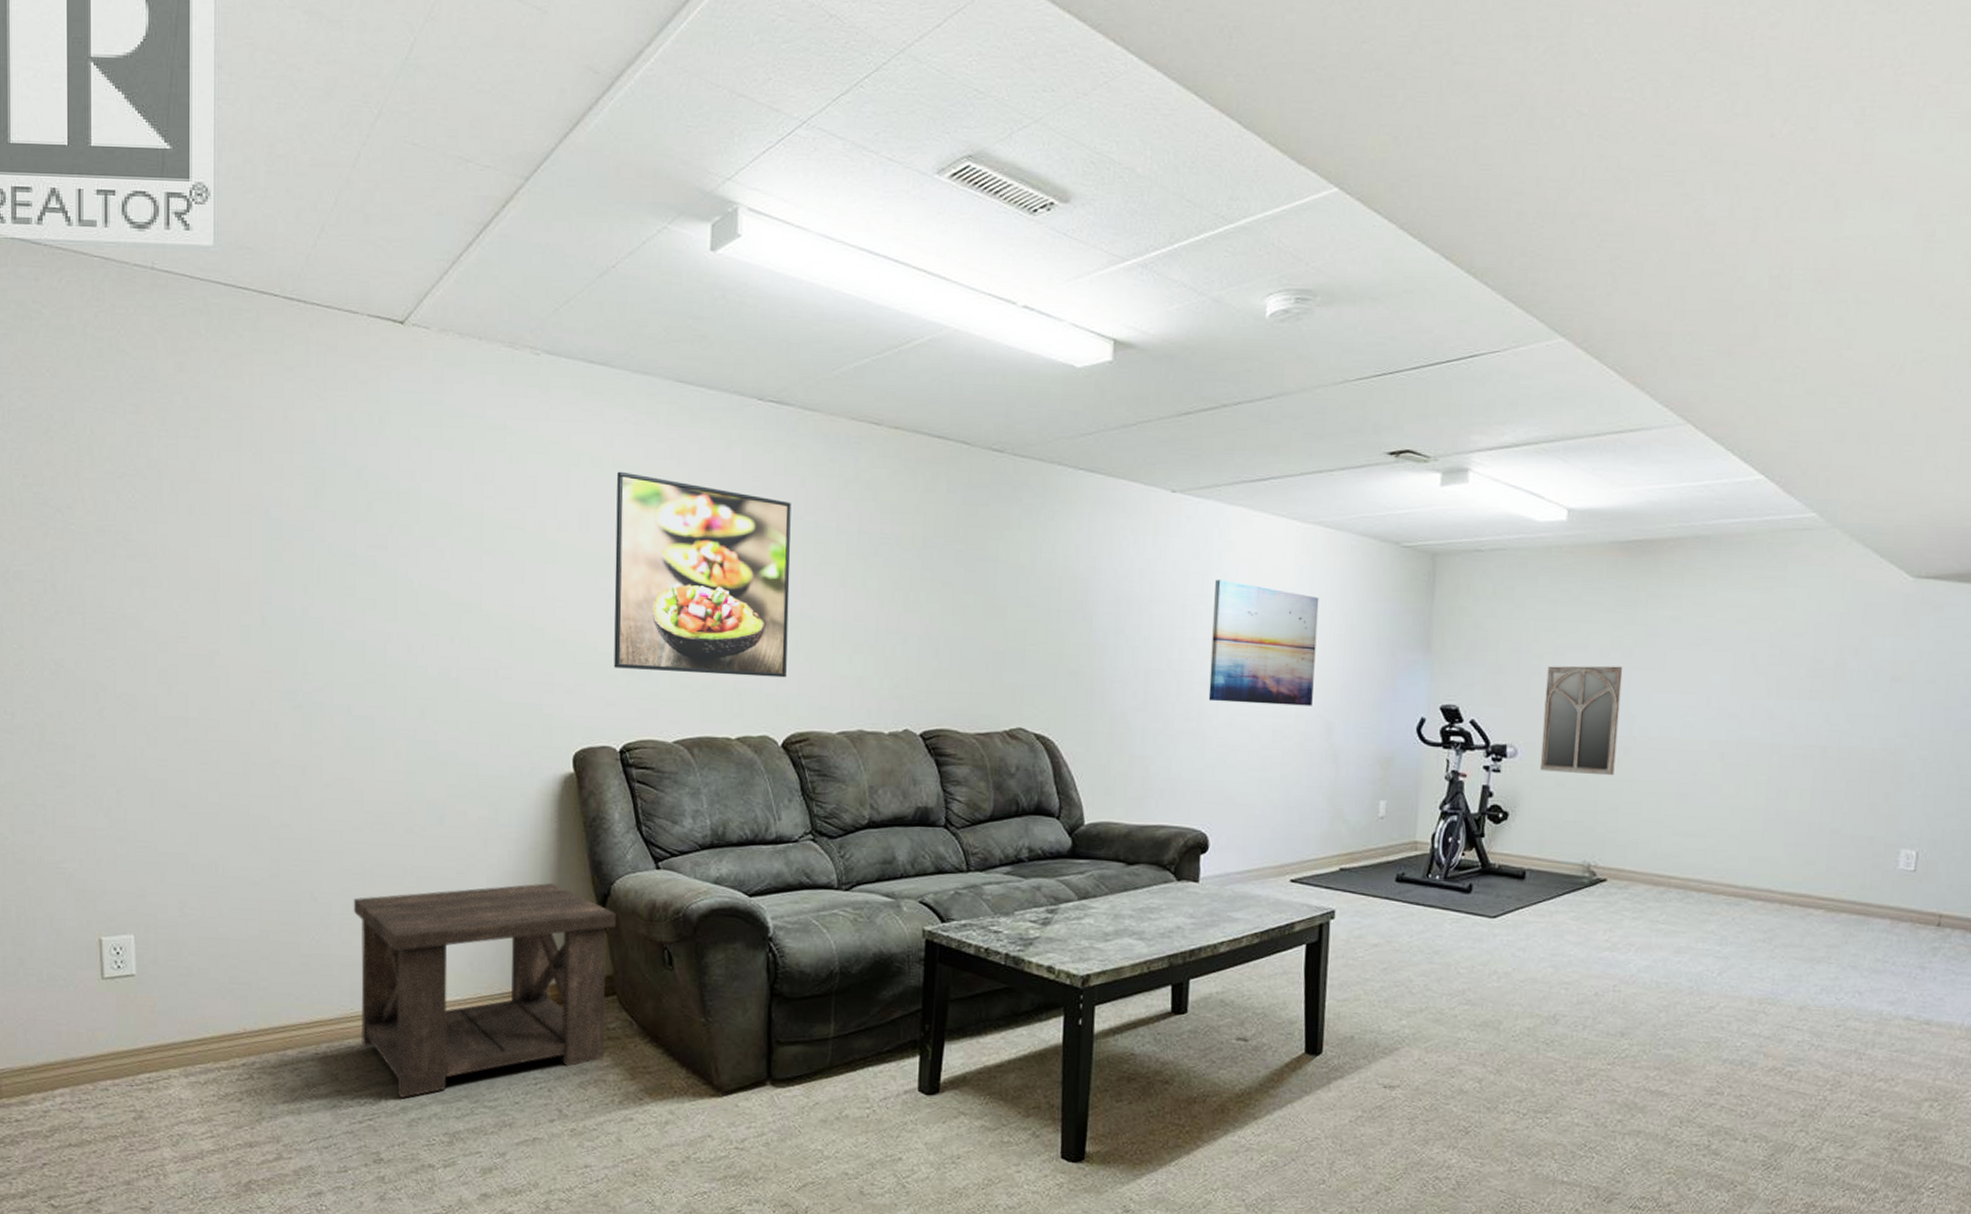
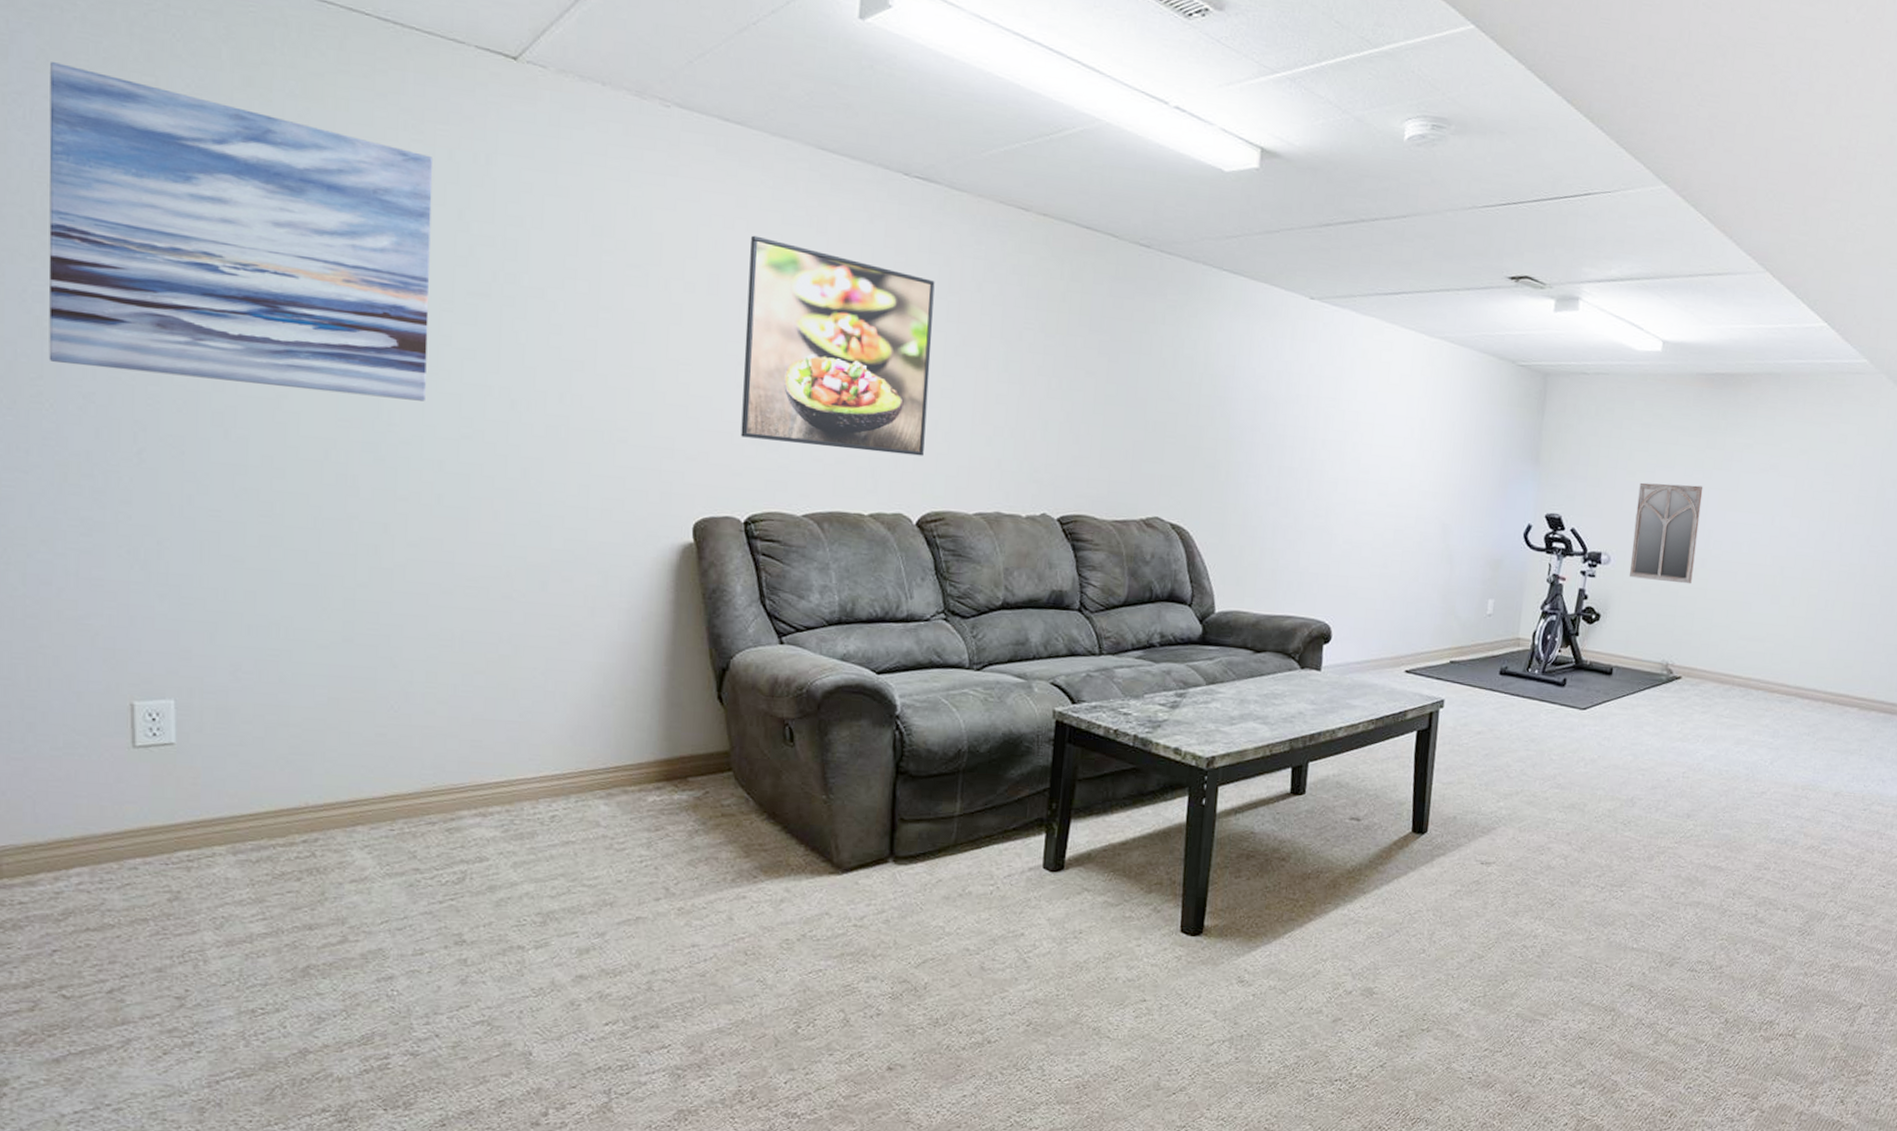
wall art: none [23,366,335,650] -> present [48,62,433,401]
side table: present [353,883,616,1098] -> none [439,655,735,877]
wall art: present [1208,579,1319,706] -> none [1336,385,1442,509]

